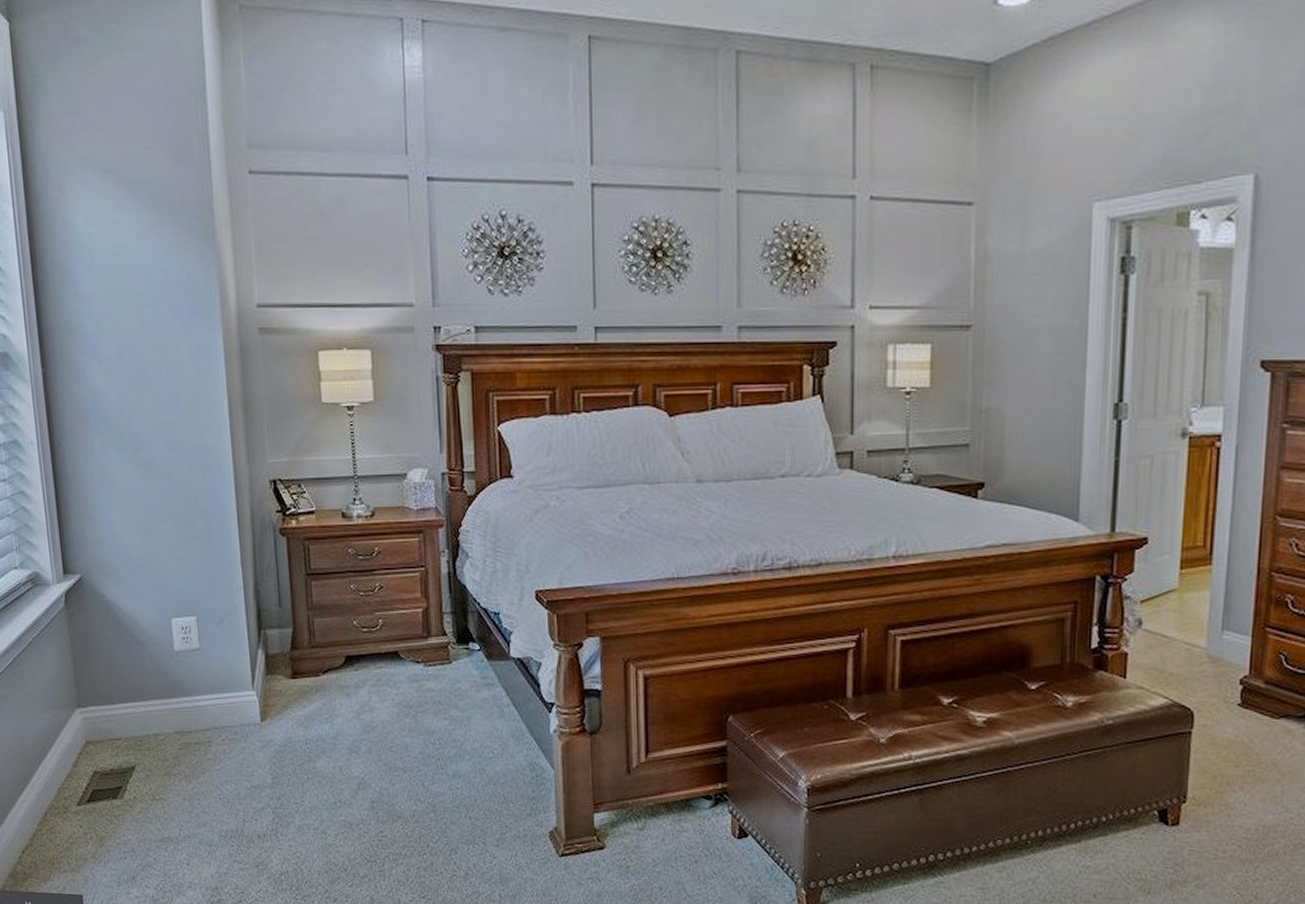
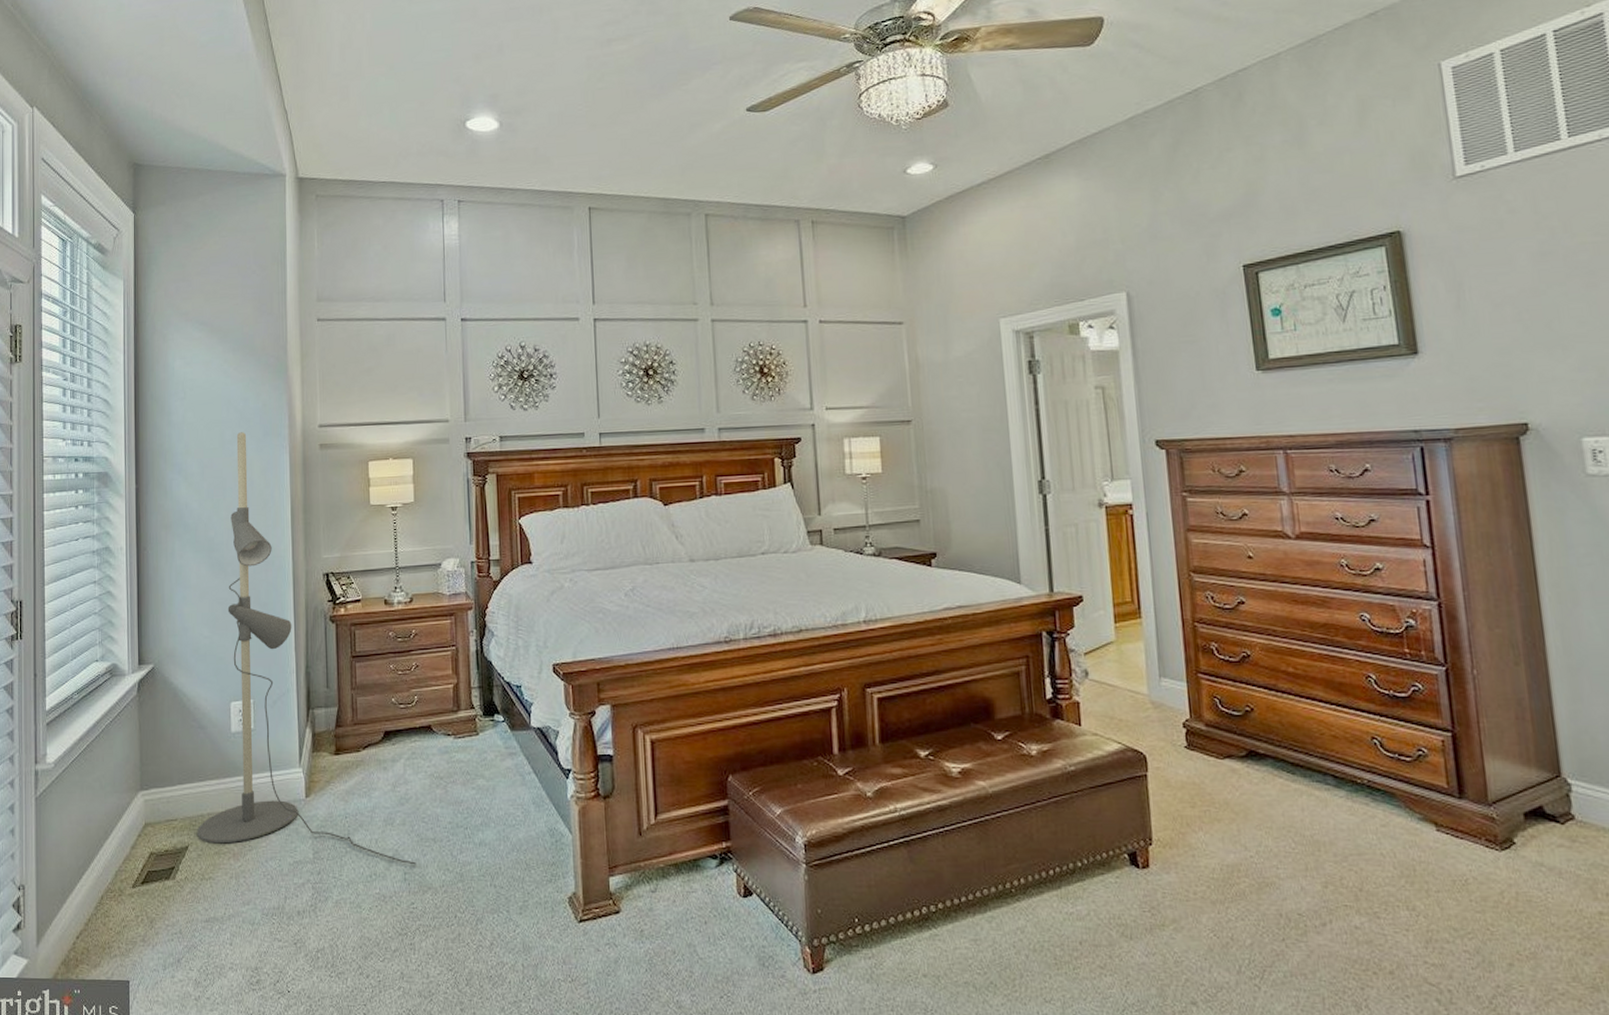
floor lamp: none [144,310,385,794] -> present [197,432,417,865]

